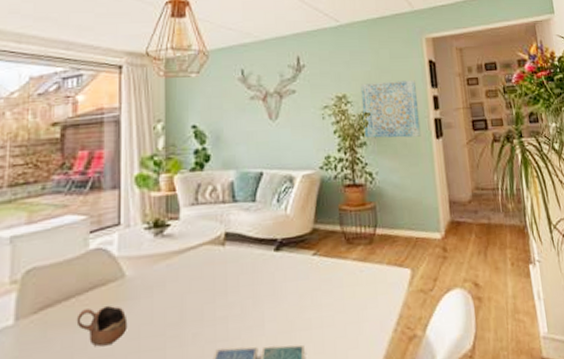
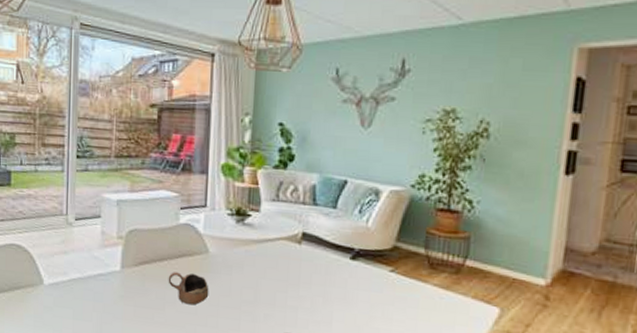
wall art: present [360,80,421,138] -> none [470,98,552,169]

